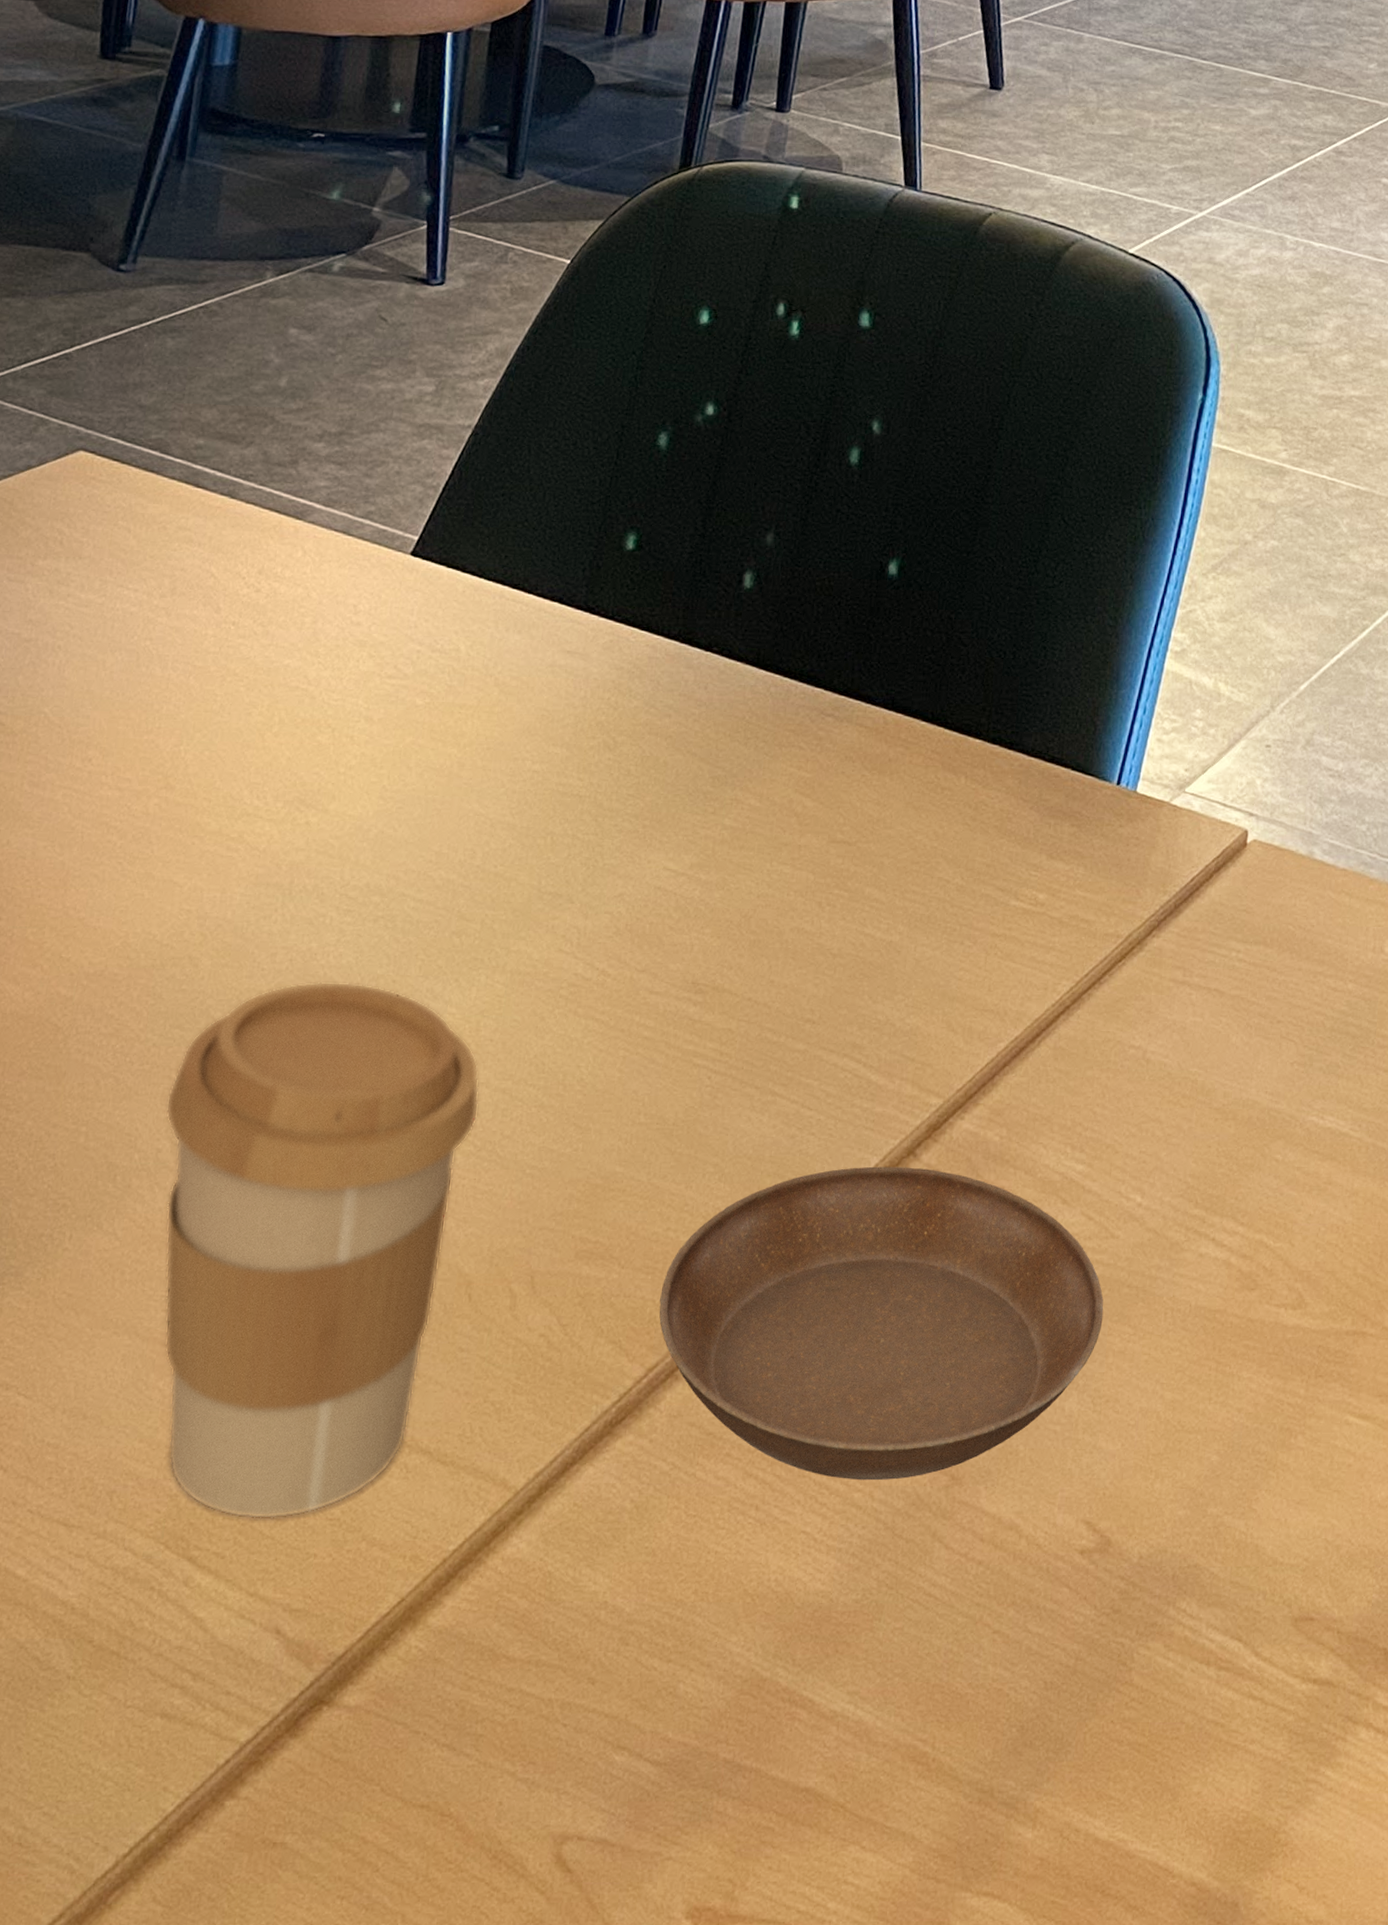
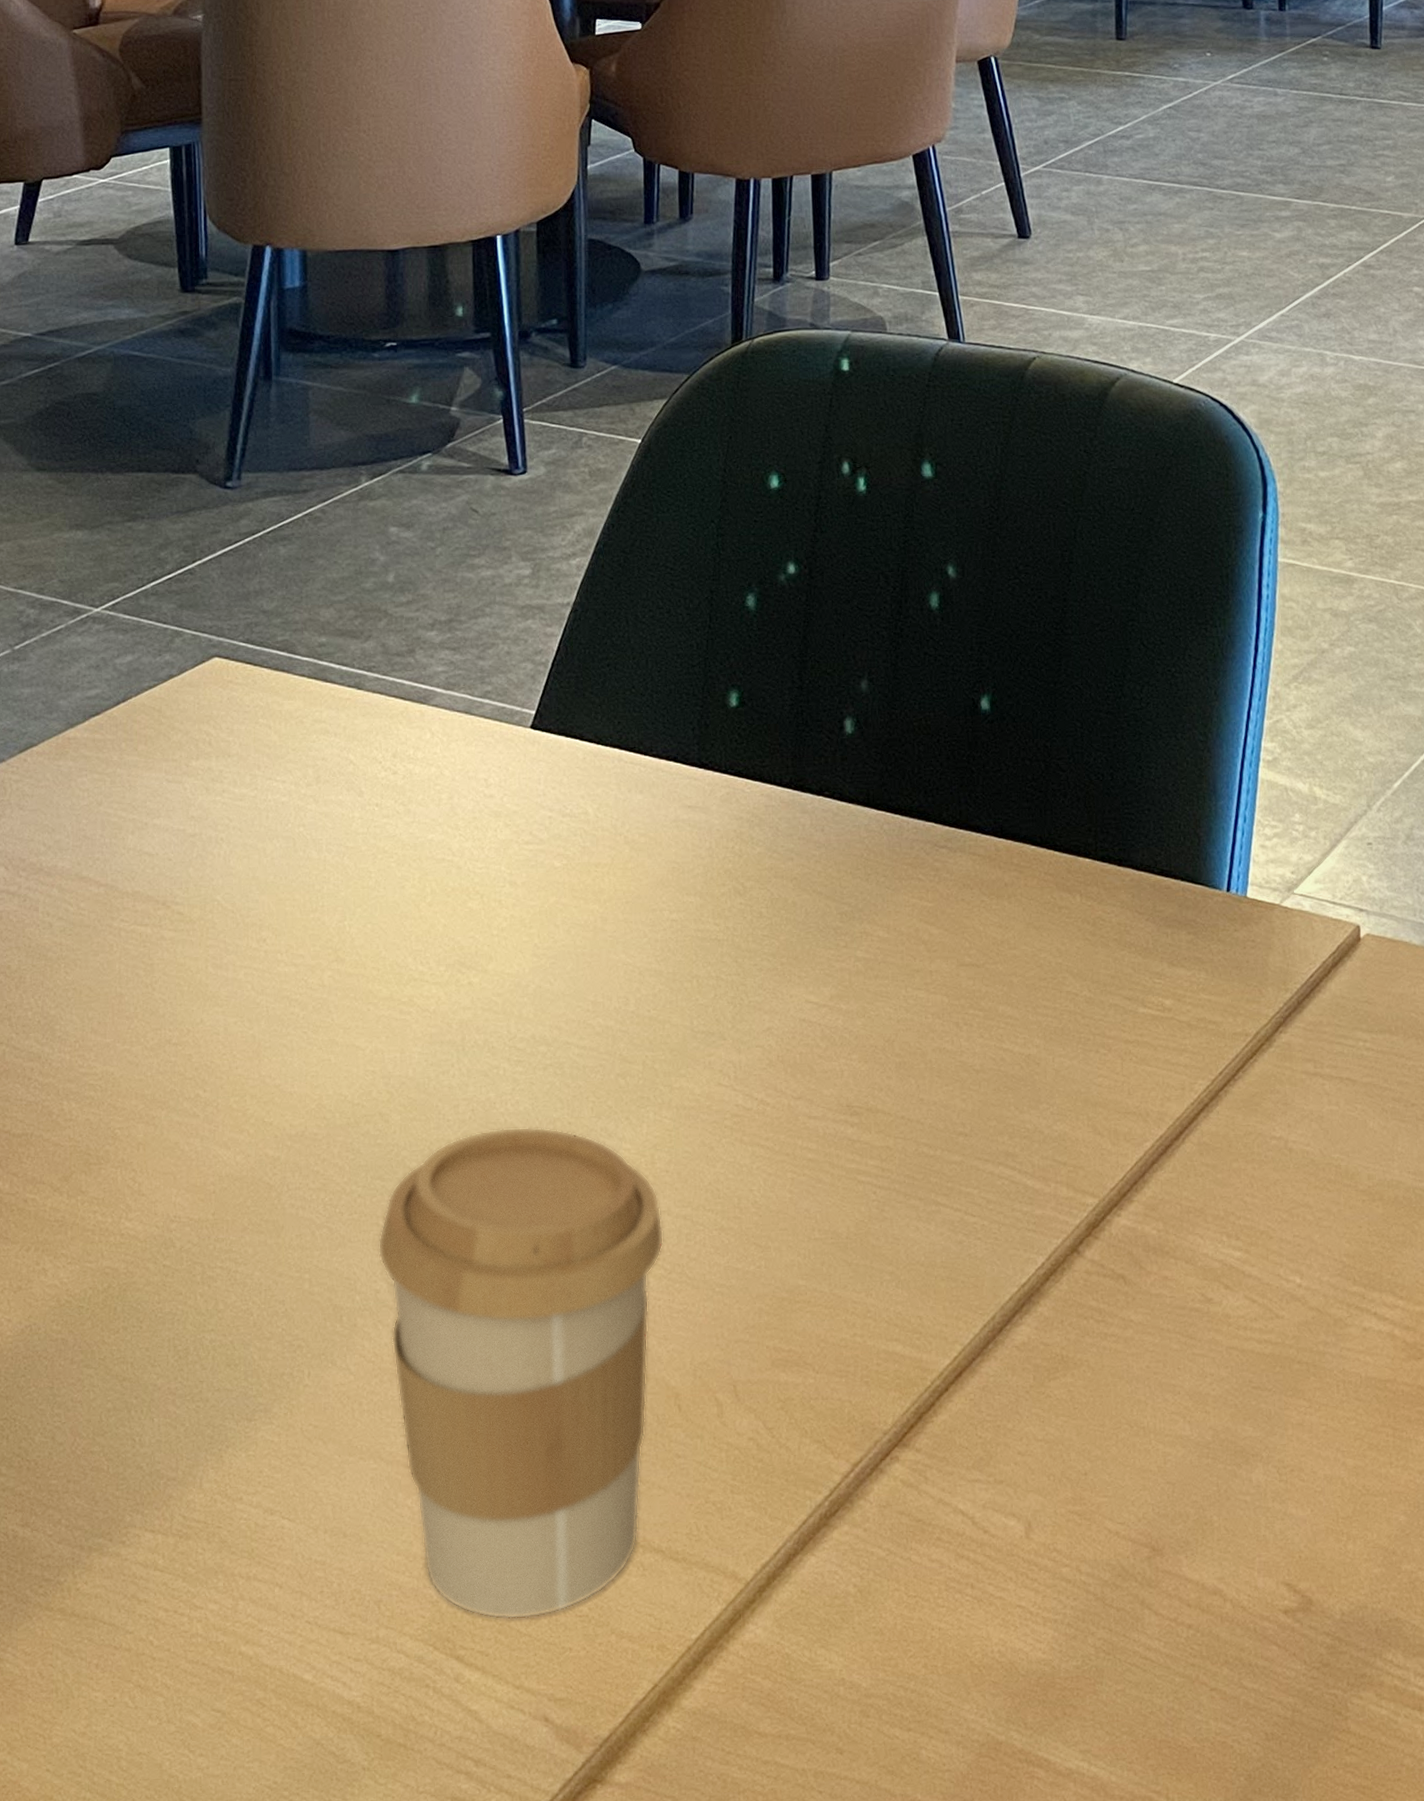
saucer: present [659,1166,1104,1481] -> none [856,1264,1278,1556]

